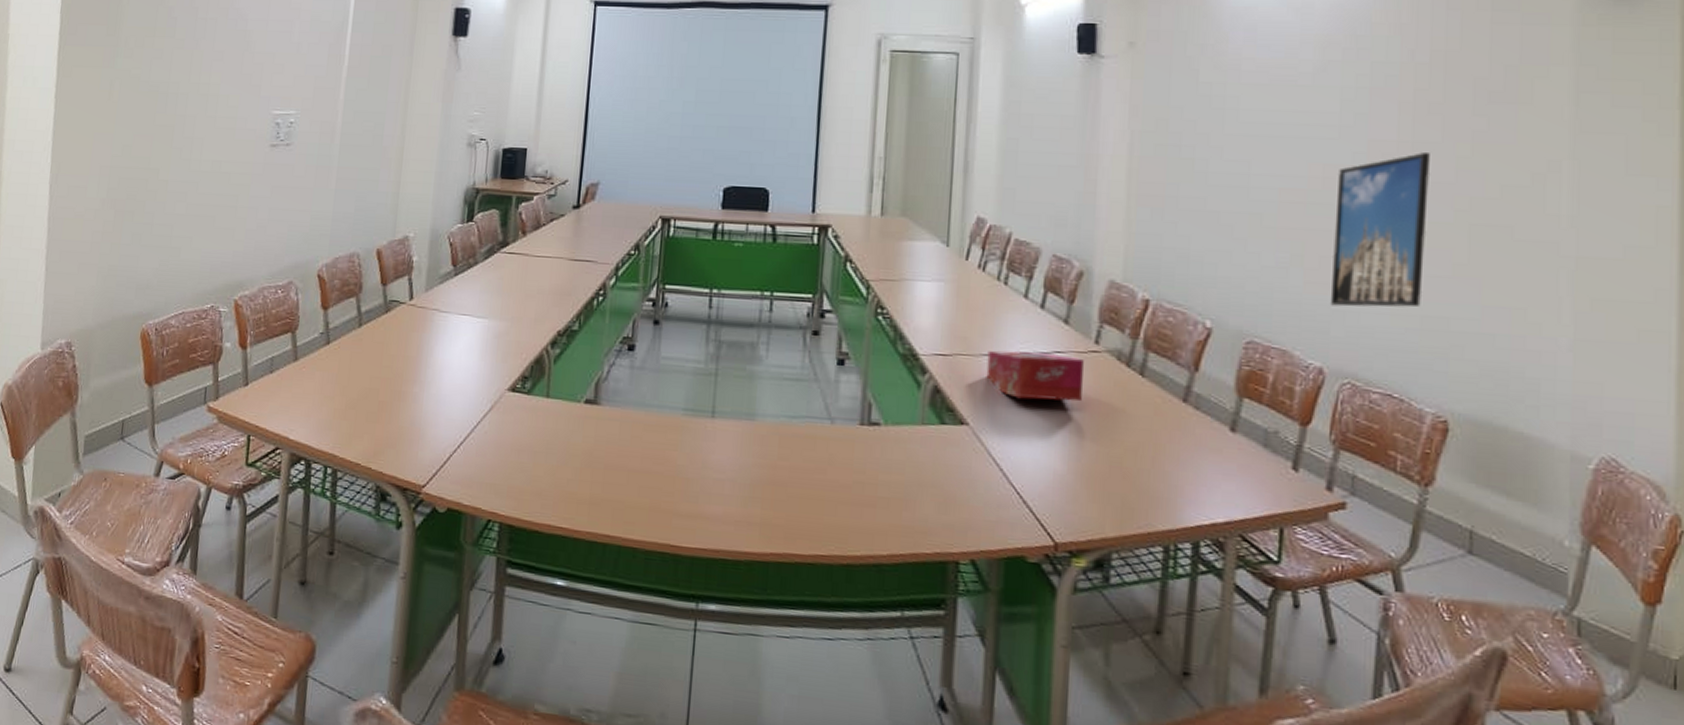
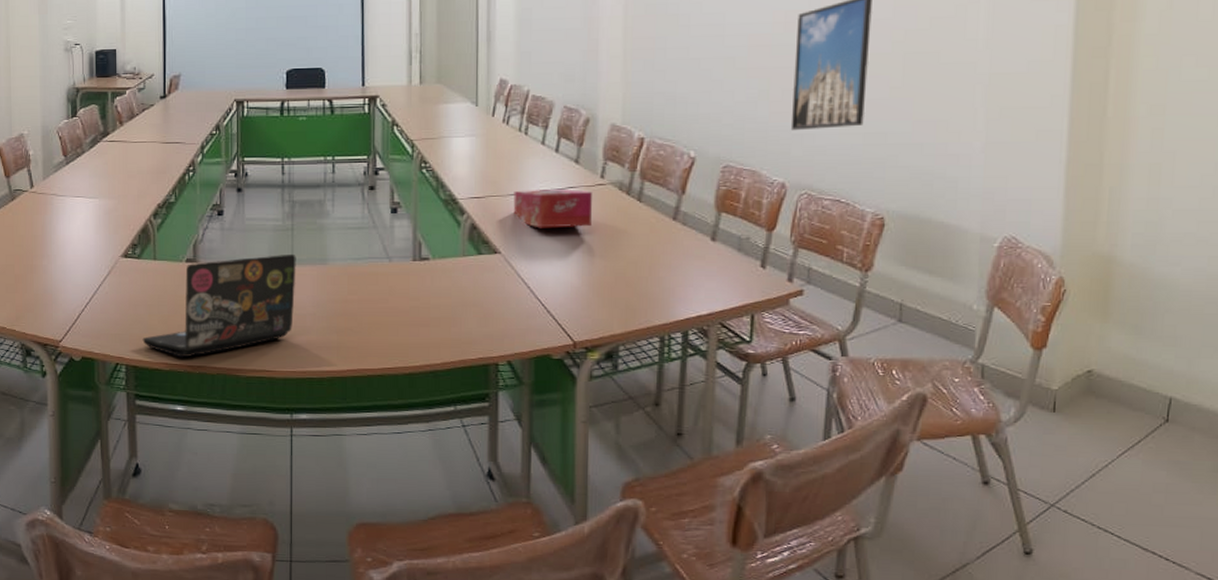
laptop: none [522,403,718,520] -> present [142,253,296,358]

